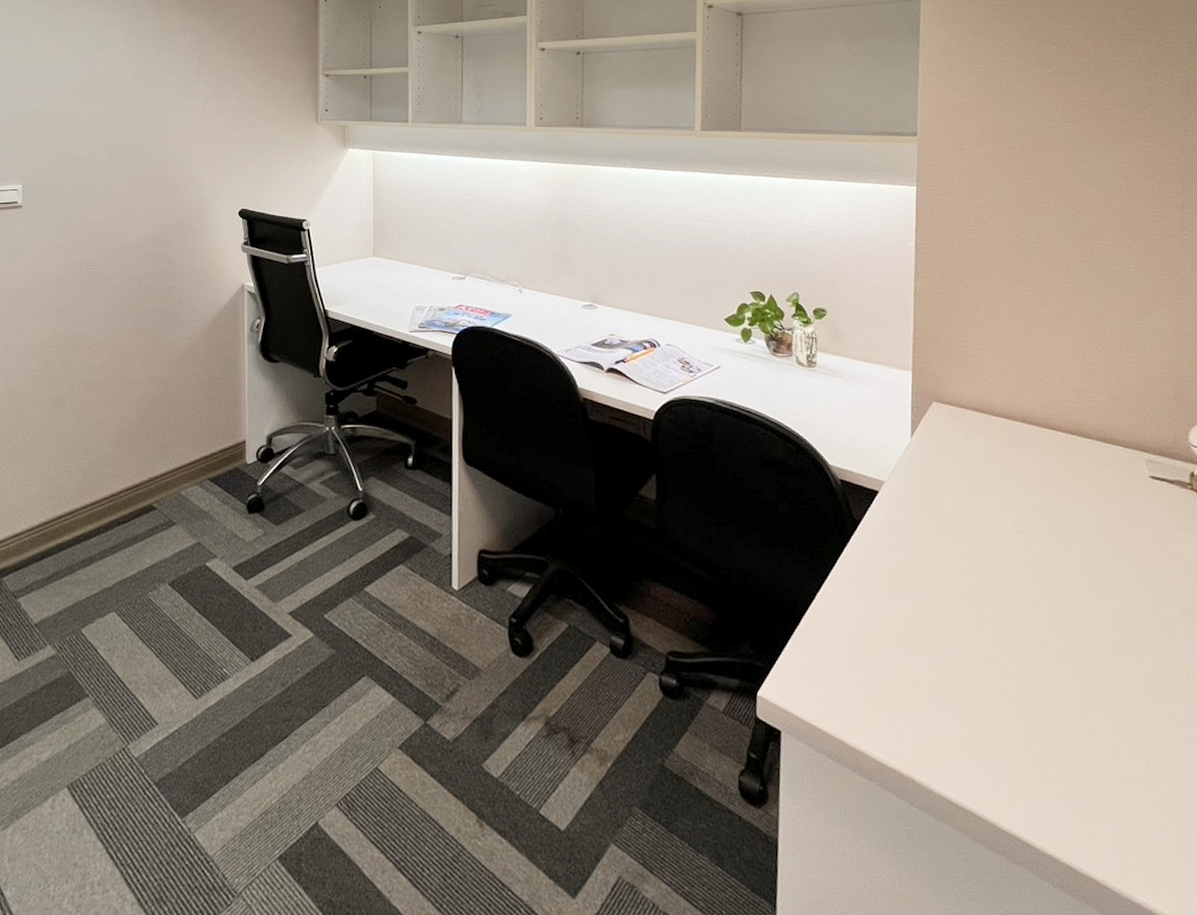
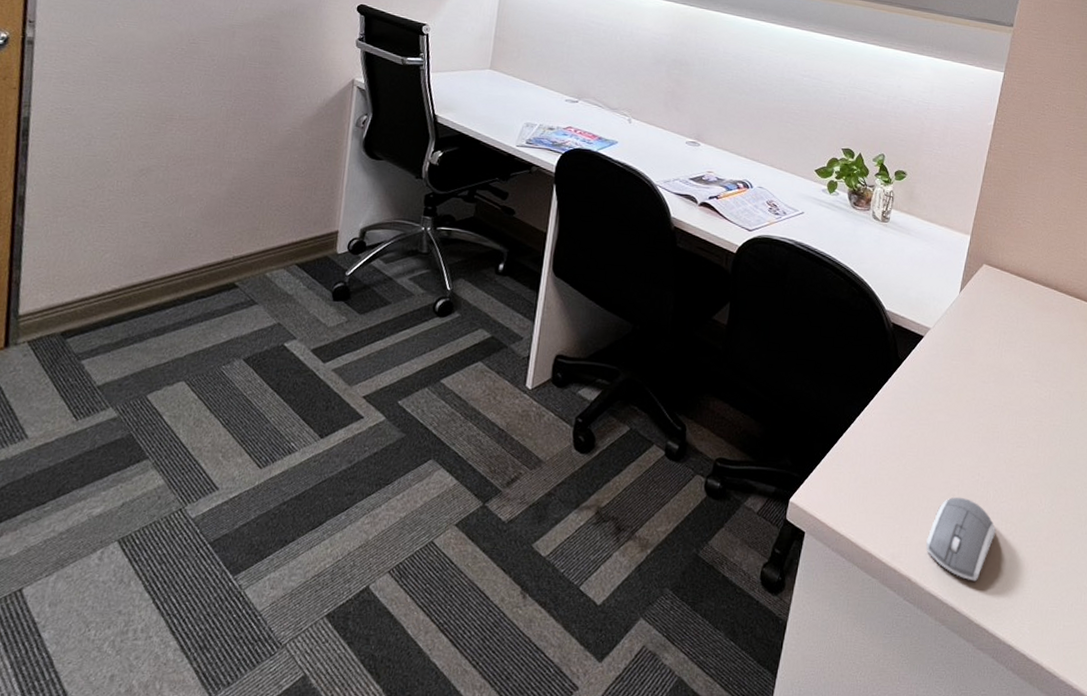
computer mouse: none [925,676,1007,778] -> present [926,497,996,582]

